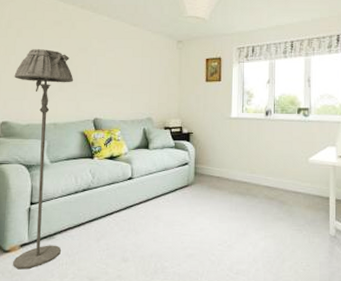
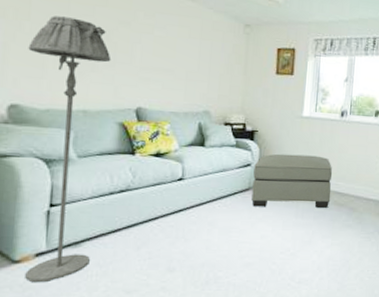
ottoman: none [190,152,262,202] -> present [251,153,333,208]

